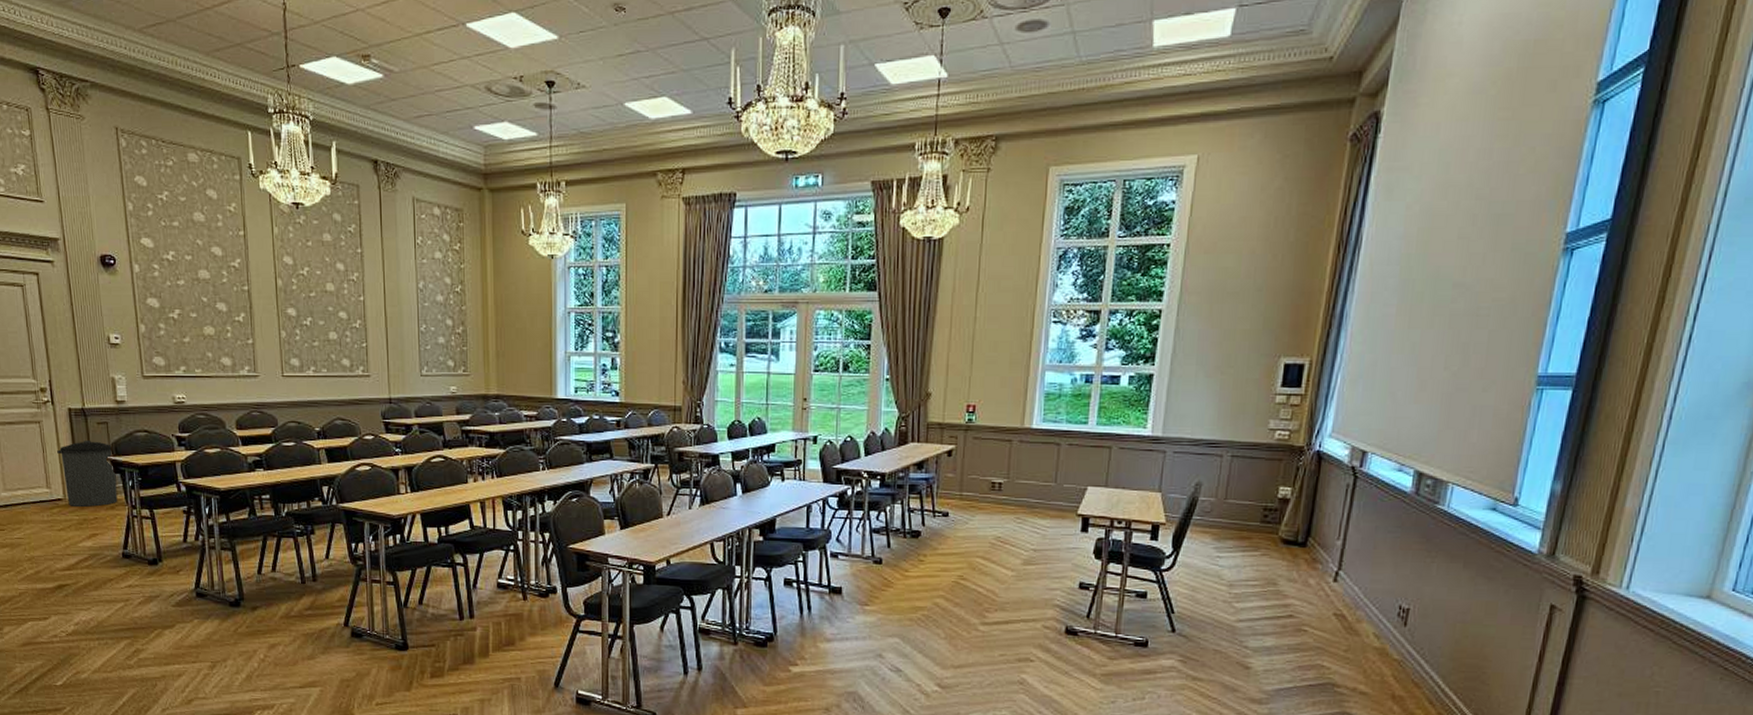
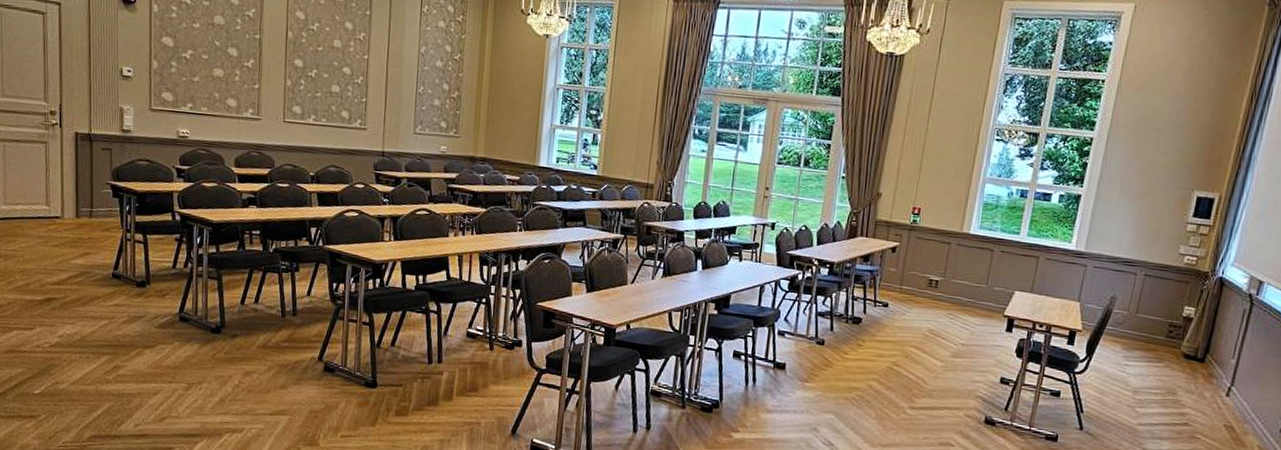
trash can: present [57,441,118,507] -> none [60,164,114,227]

